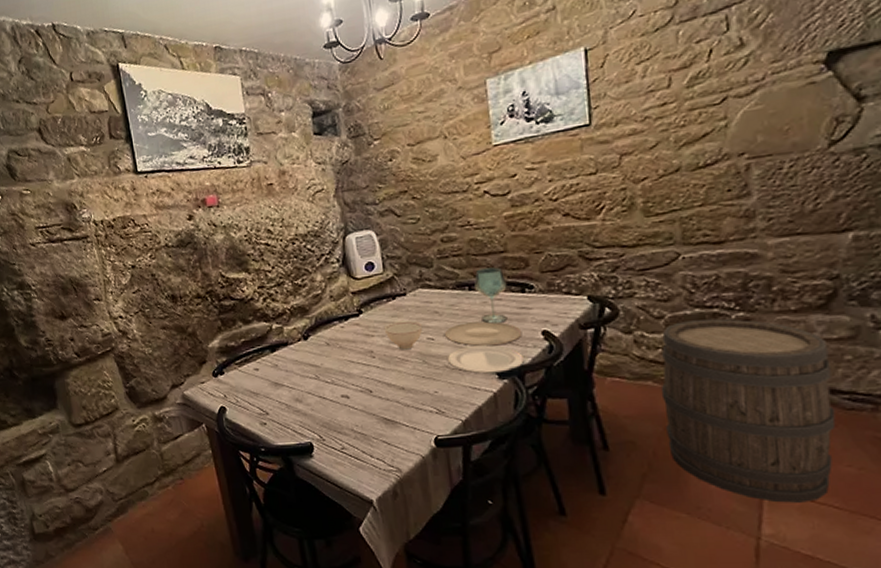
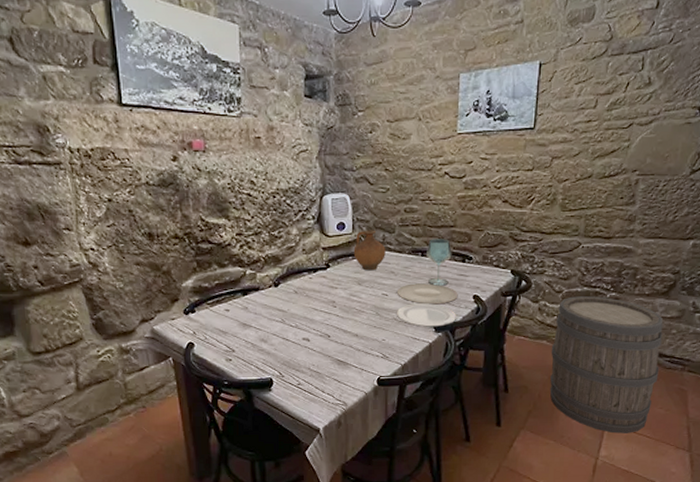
bowl: present [384,320,423,350] -> none [347,277,380,303]
ceramic jug: none [387,266,426,314] -> present [353,230,386,271]

